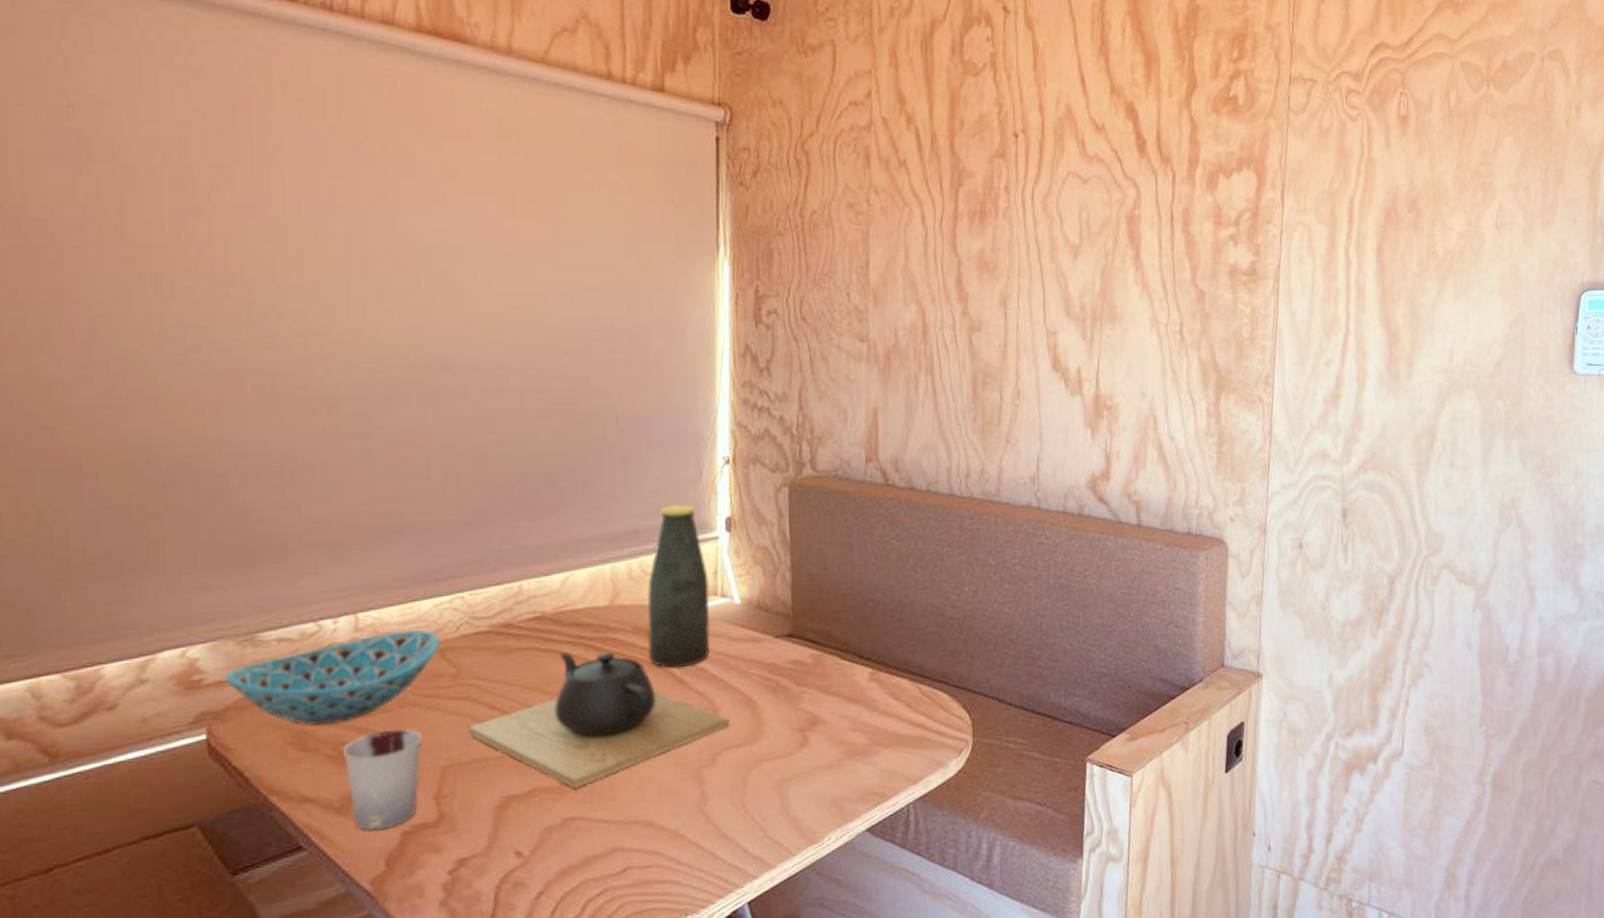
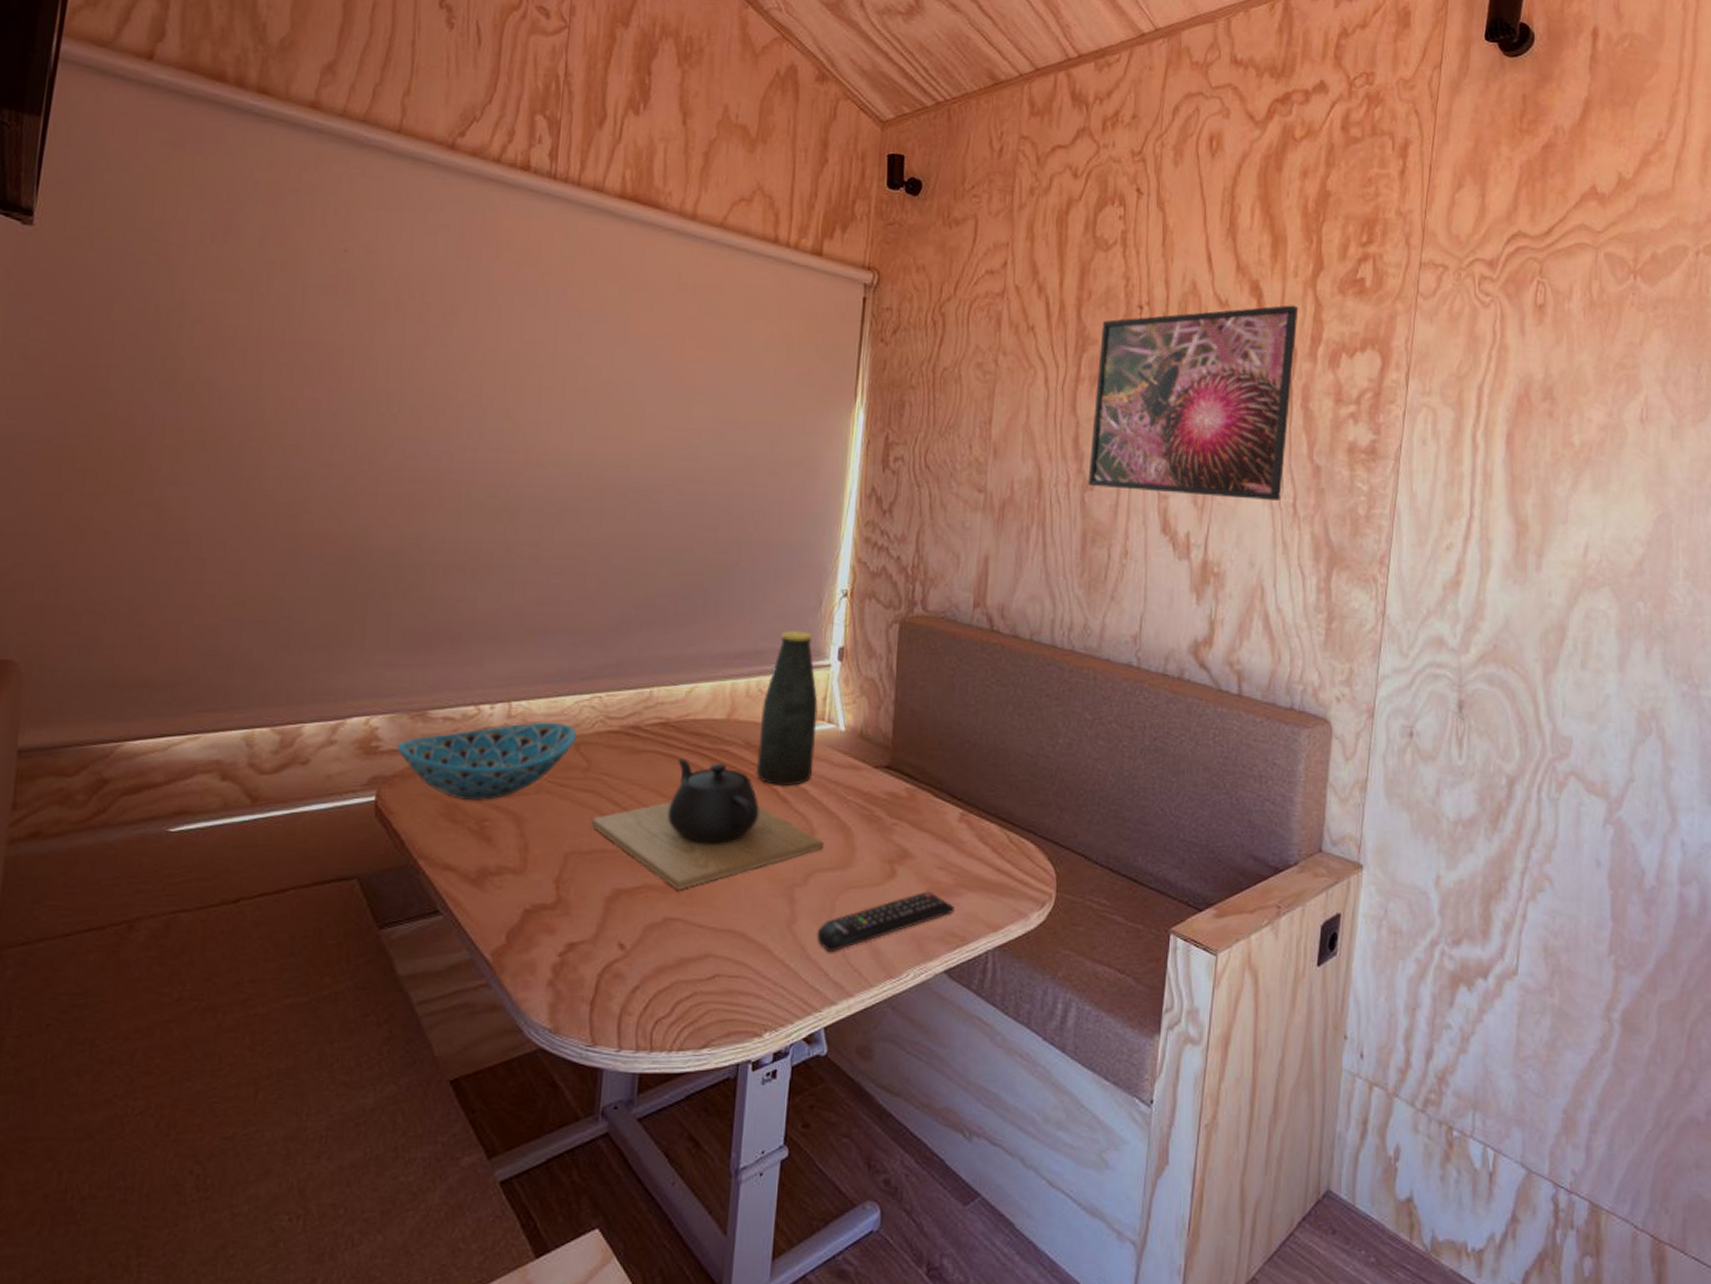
cup: present [344,729,423,831] -> none [484,812,552,905]
remote control: none [730,753,873,829] -> present [816,891,956,953]
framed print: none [974,126,1175,329] -> present [1088,305,1299,501]

